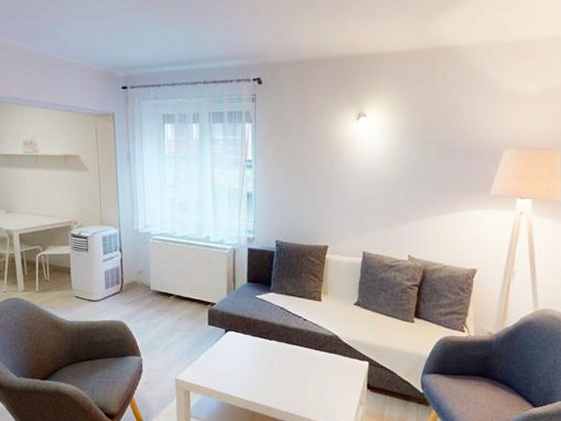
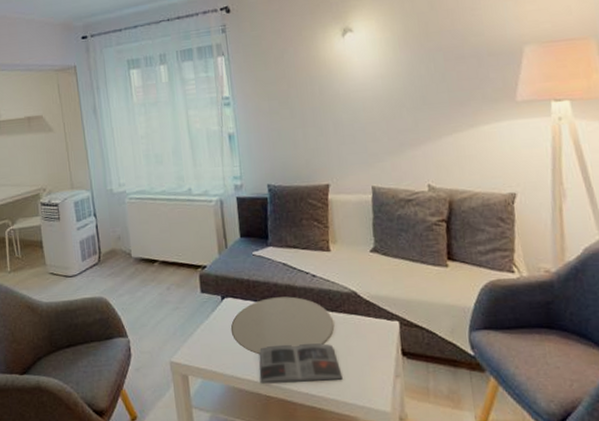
decorative tray: none [231,334,317,379] -> present [231,296,335,355]
magazine: none [250,372,318,404] -> present [259,343,343,383]

